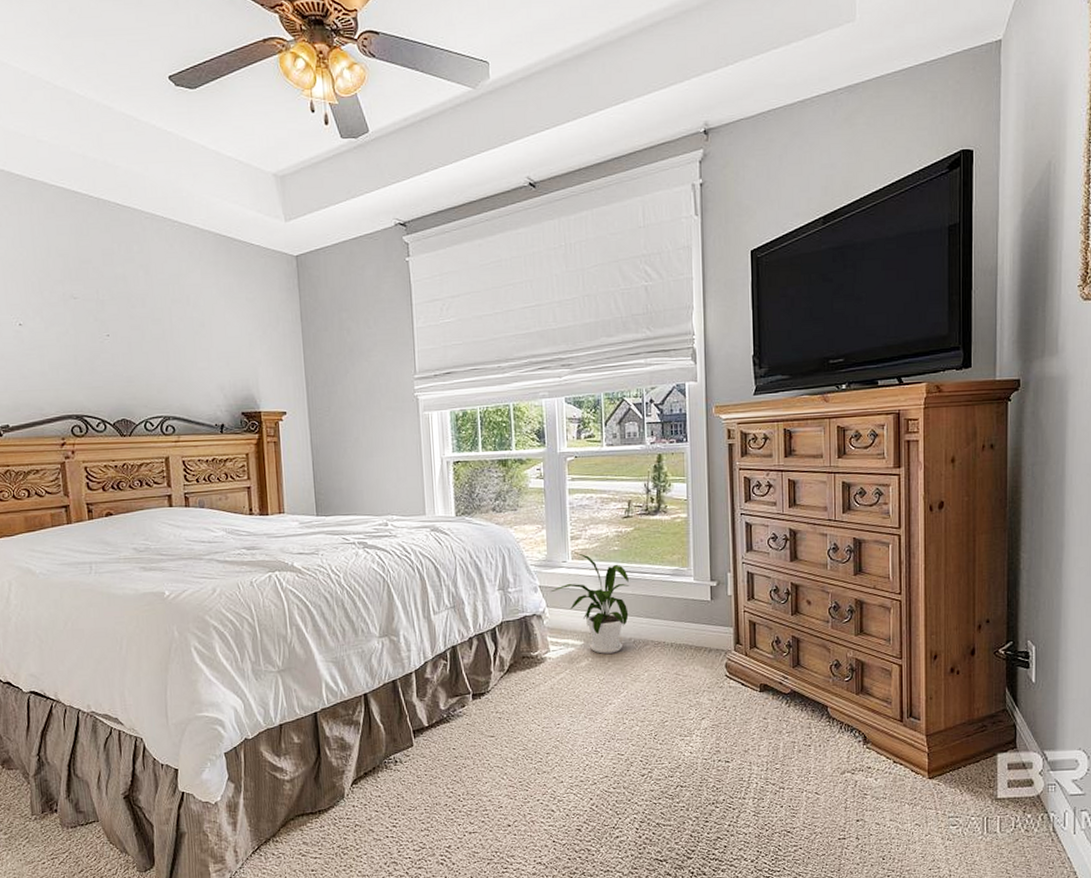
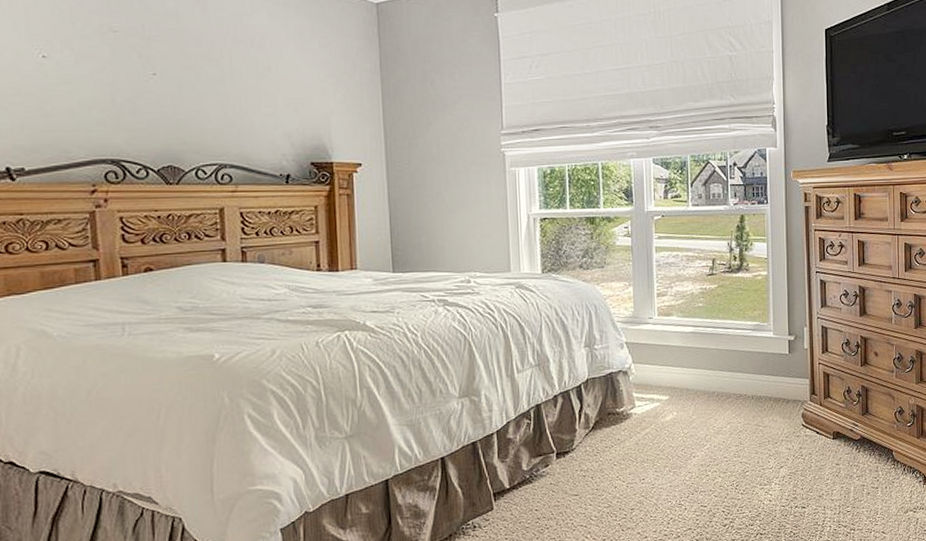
house plant: present [550,552,630,654] -> none [636,308,714,408]

